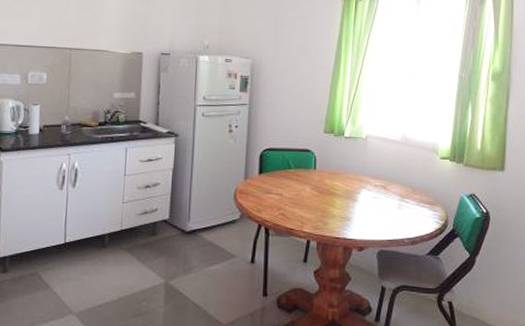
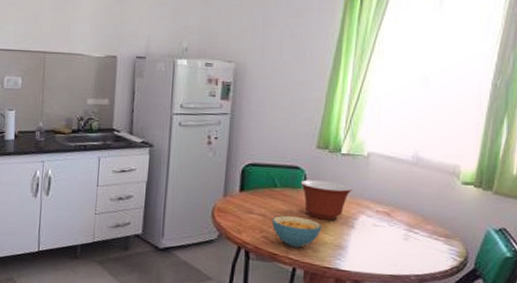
cereal bowl: none [287,194,330,222] -> present [271,215,322,248]
mixing bowl: none [311,161,355,195] -> present [300,180,352,220]

